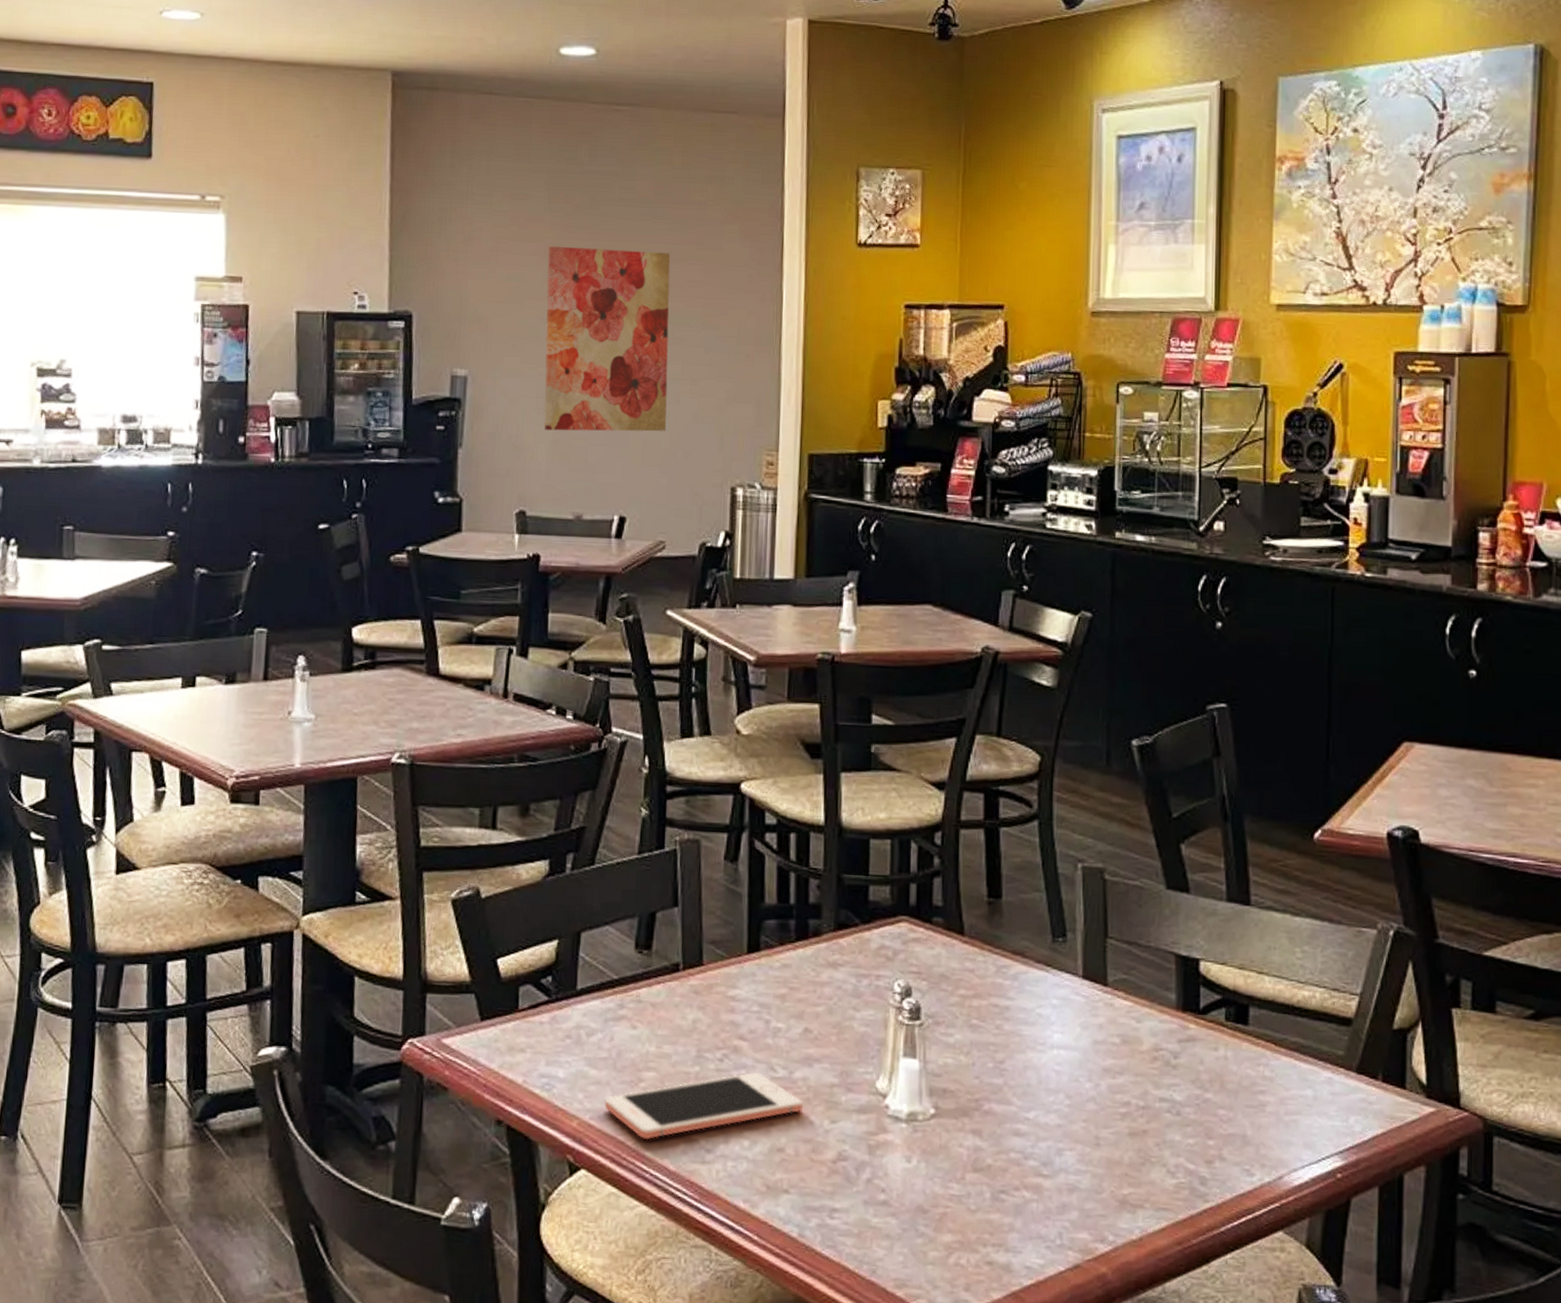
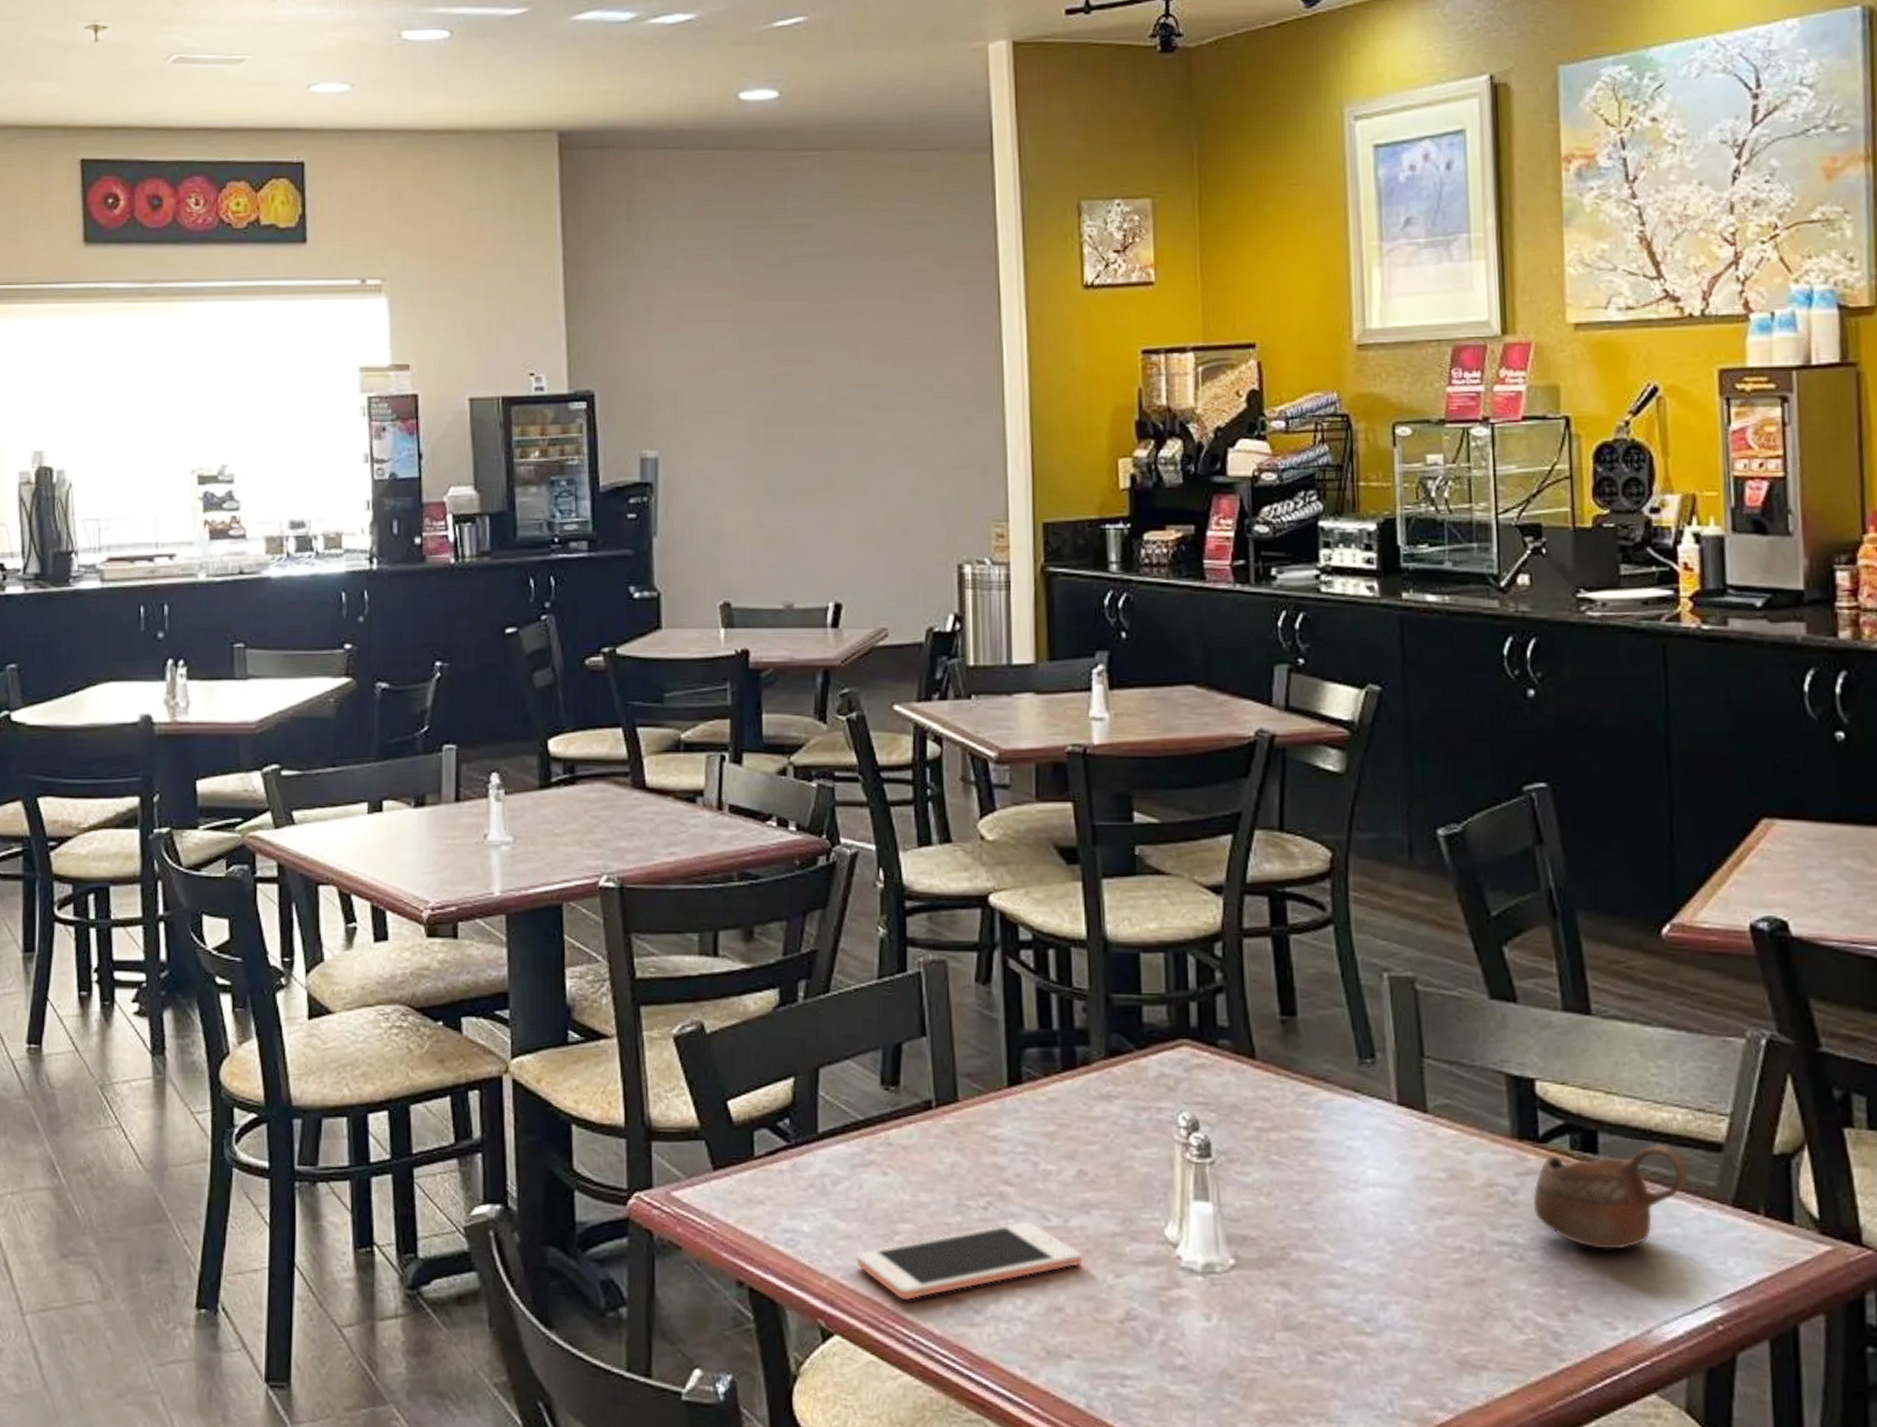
wall art: present [544,245,671,432] -> none [739,309,881,512]
cup: none [1191,1017,1322,1107] -> present [1532,1143,1688,1250]

